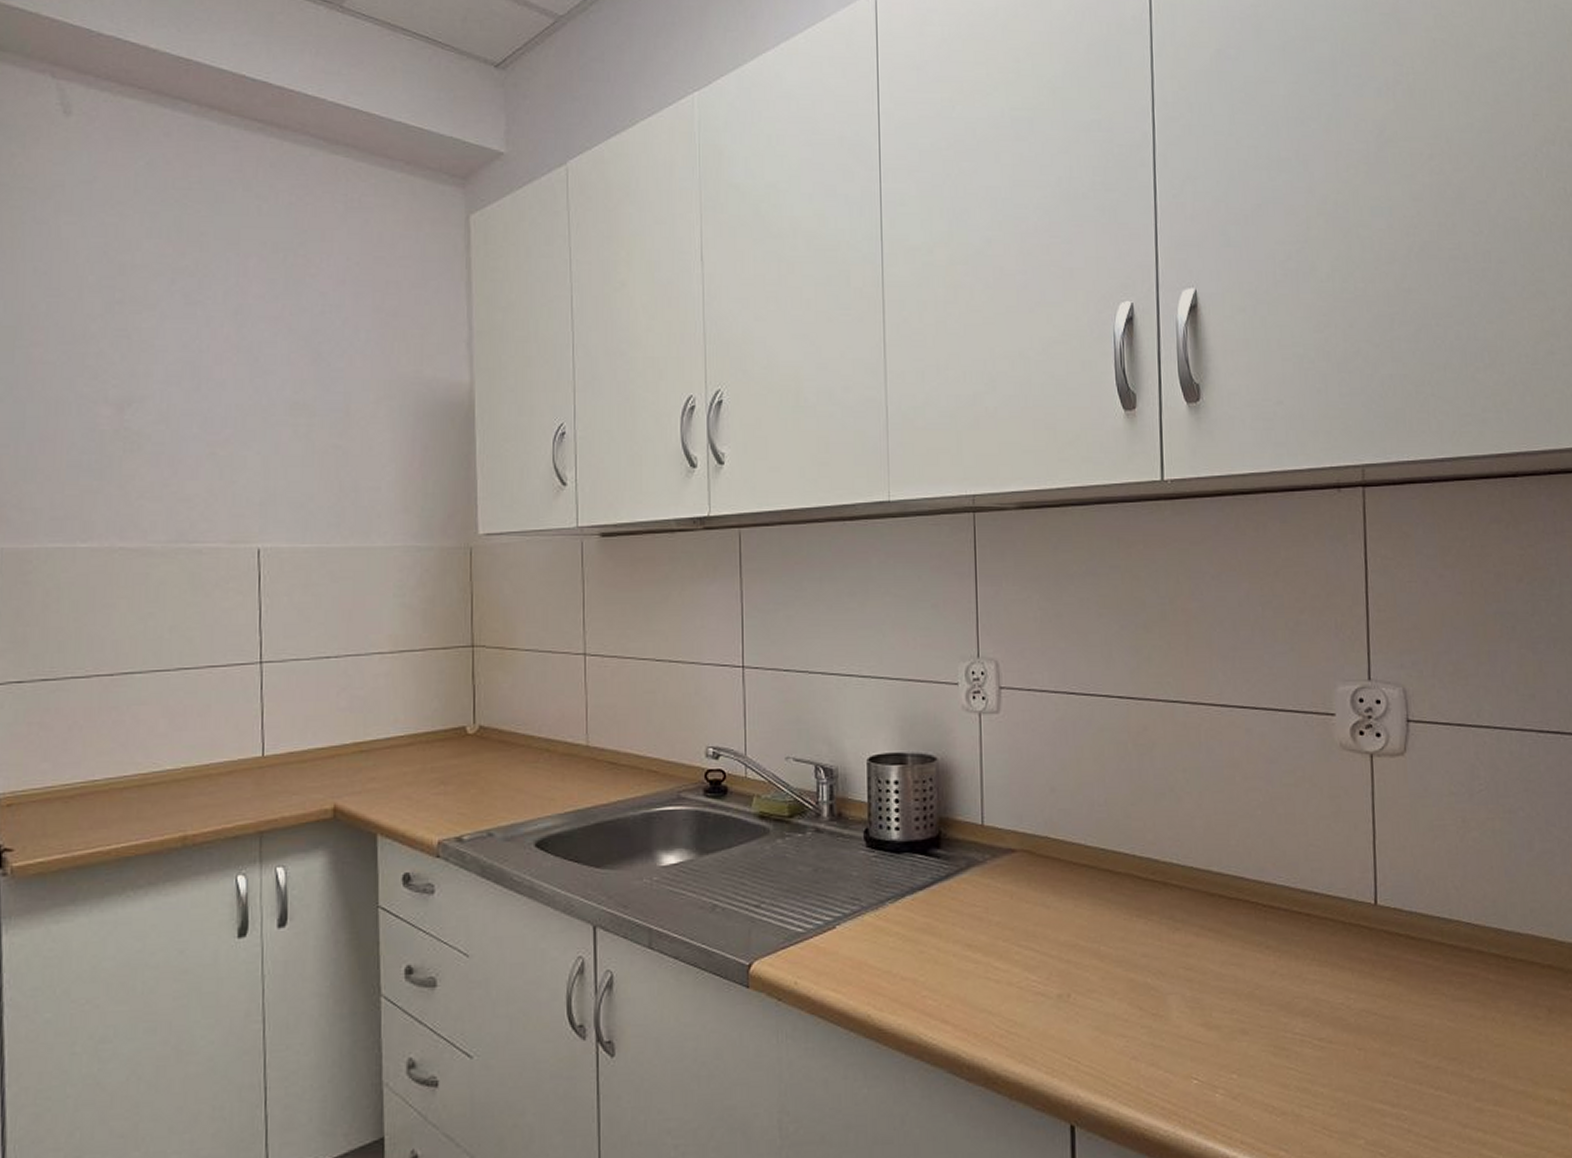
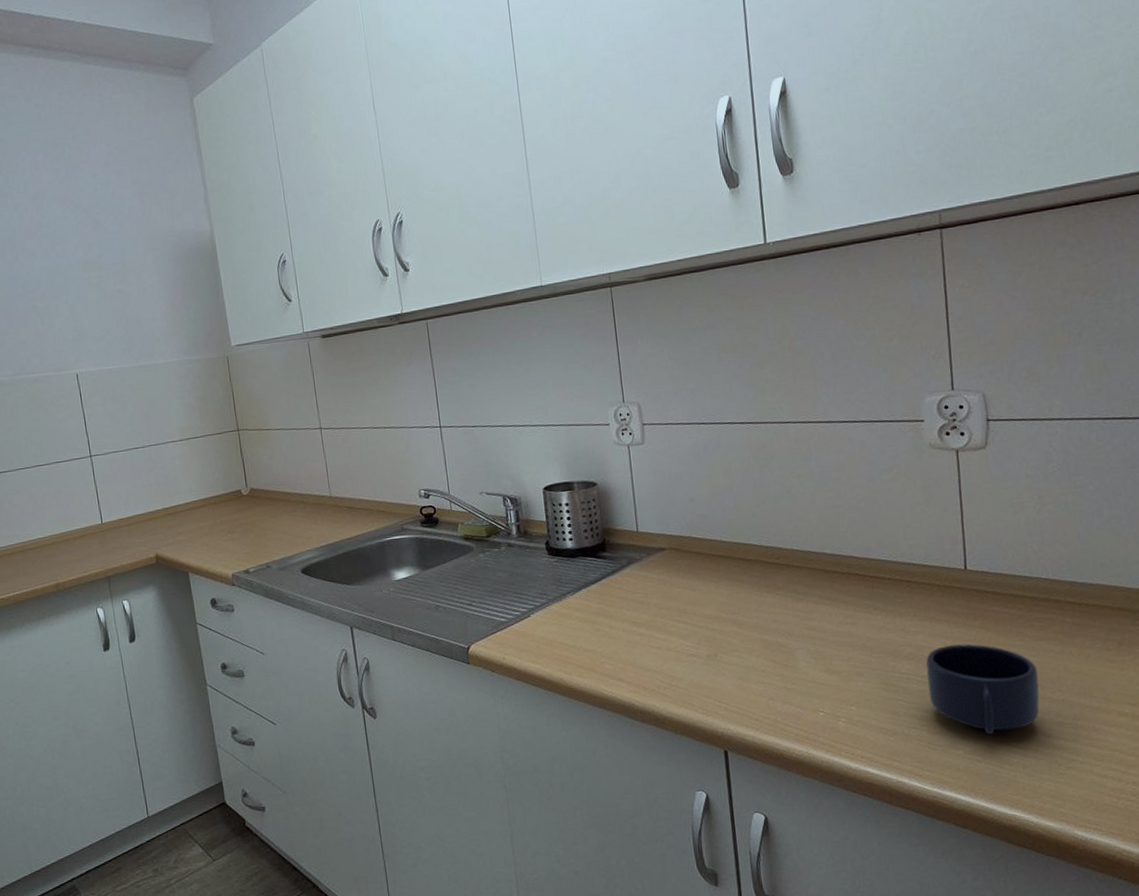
mug: none [1324,1000,1456,1120] -> present [925,644,1040,734]

